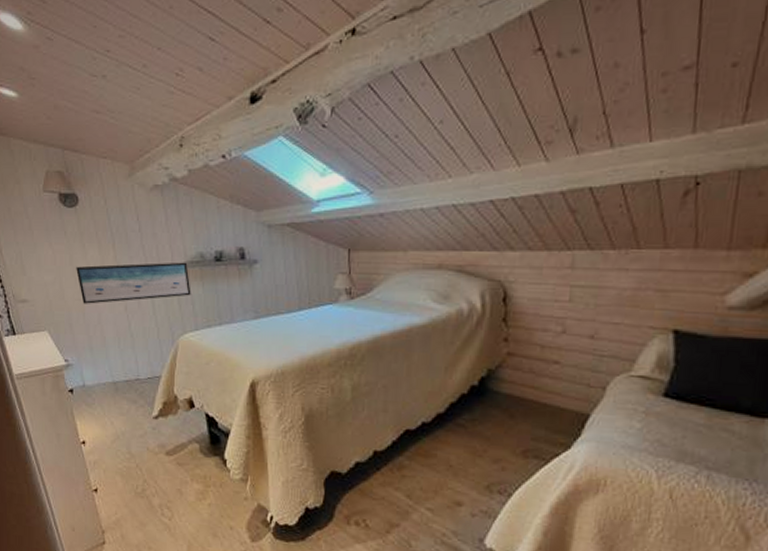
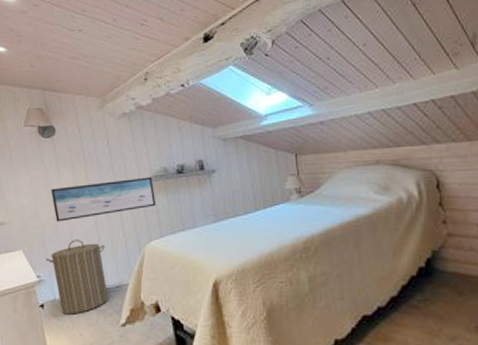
laundry hamper: none [73,325,140,403] -> present [46,239,108,315]

